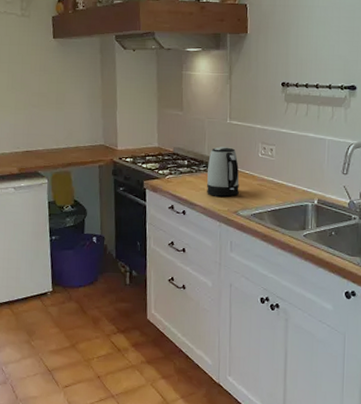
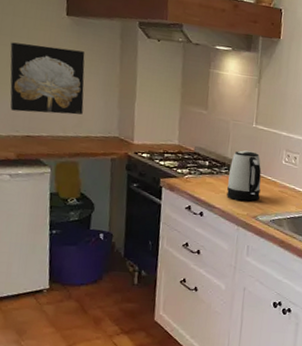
wall art: none [8,68,72,130] -> present [10,42,85,115]

